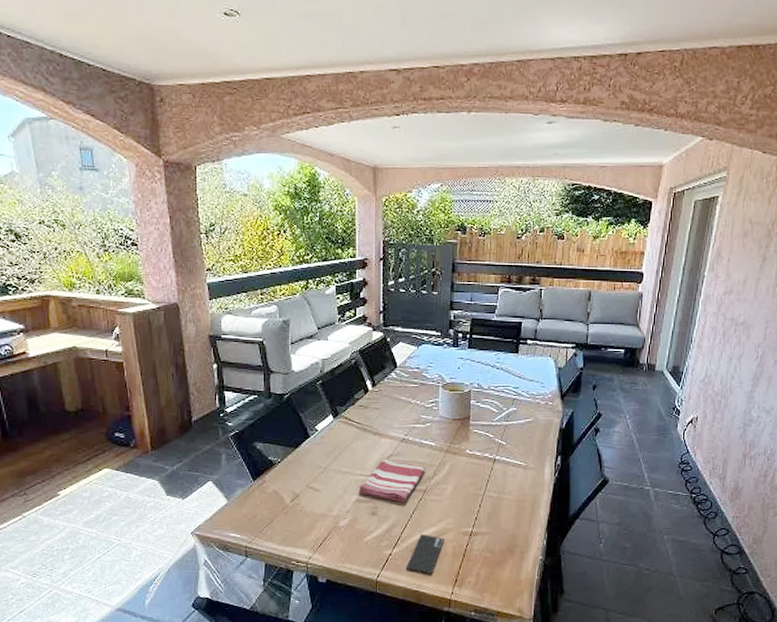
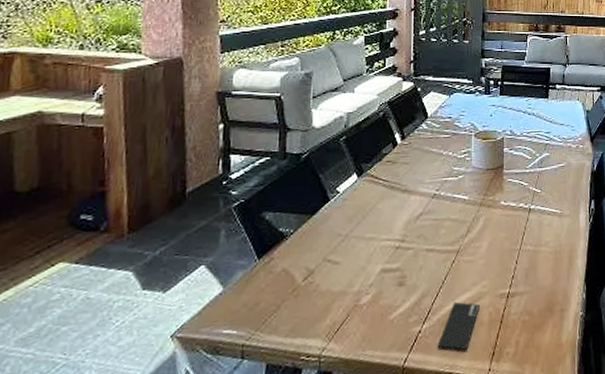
dish towel: present [358,459,426,502] -> none [383,219,459,267]

